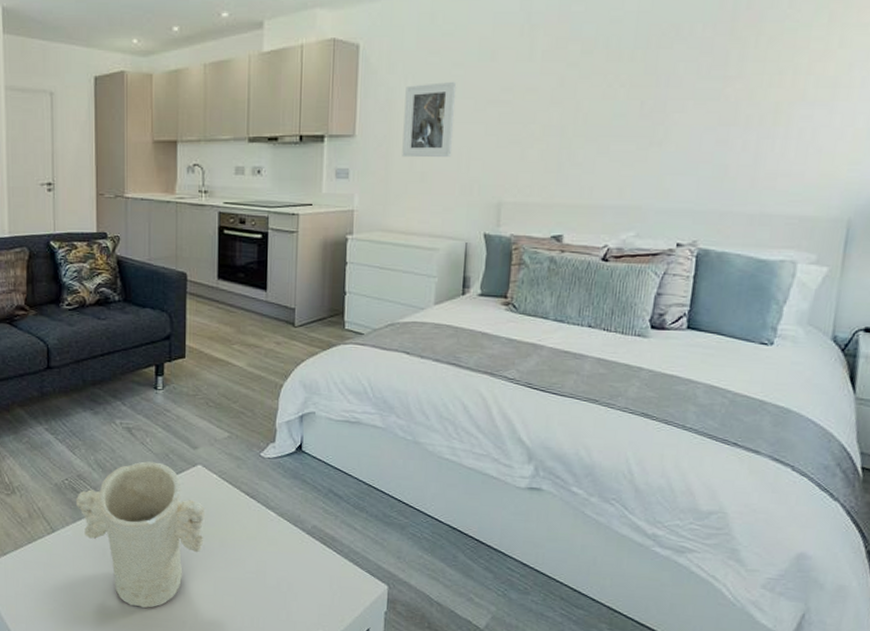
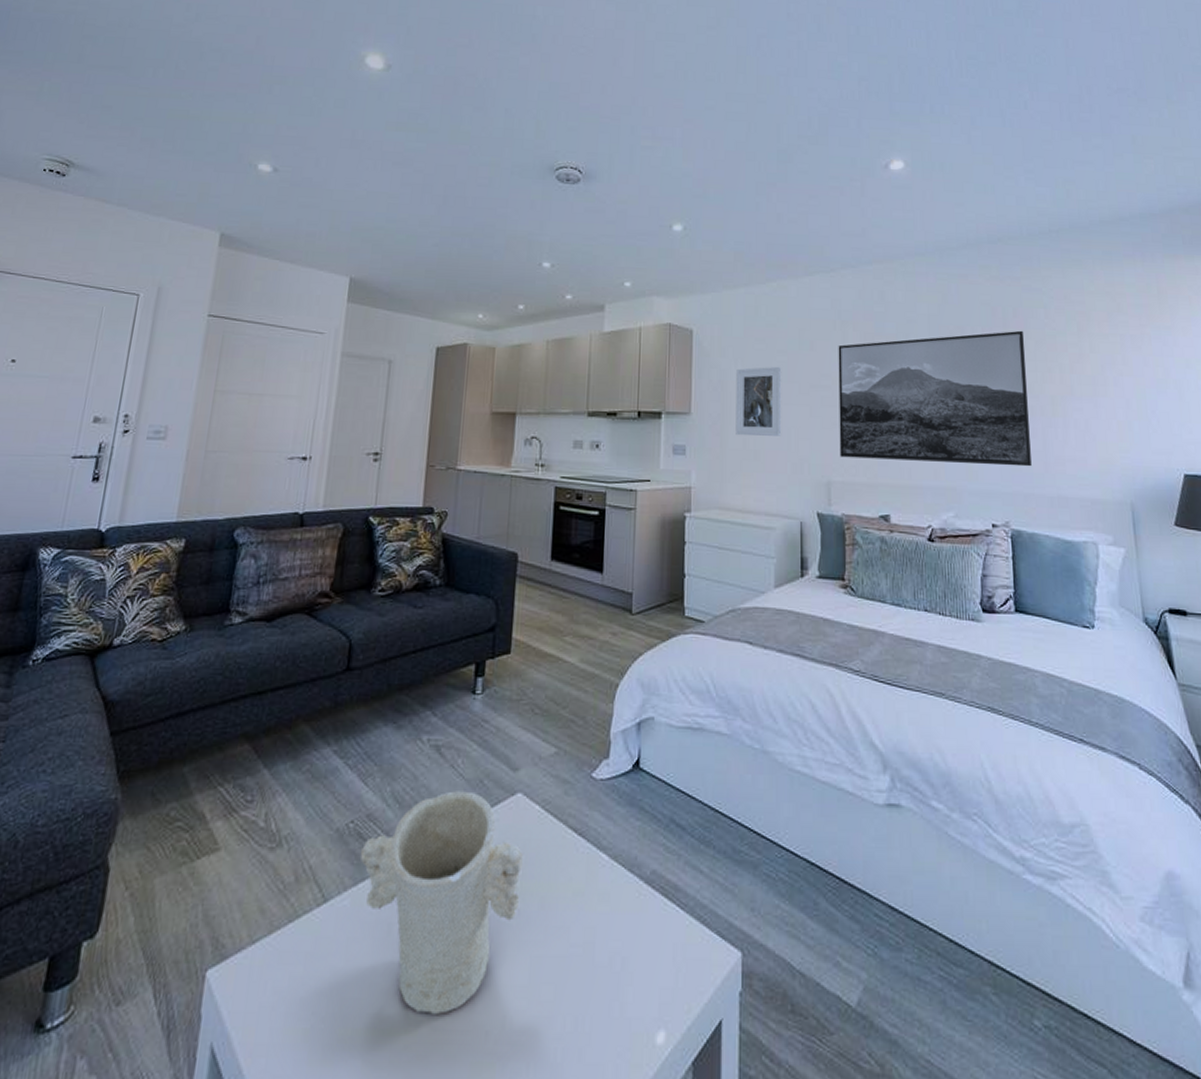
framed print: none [514,25,757,183] -> present [838,330,1032,467]

